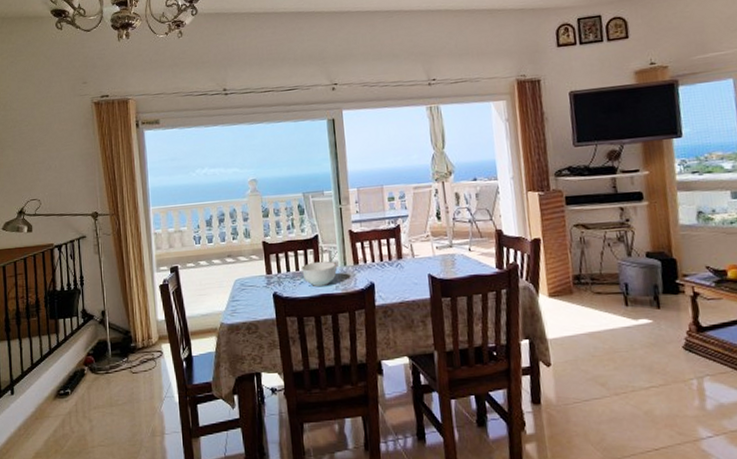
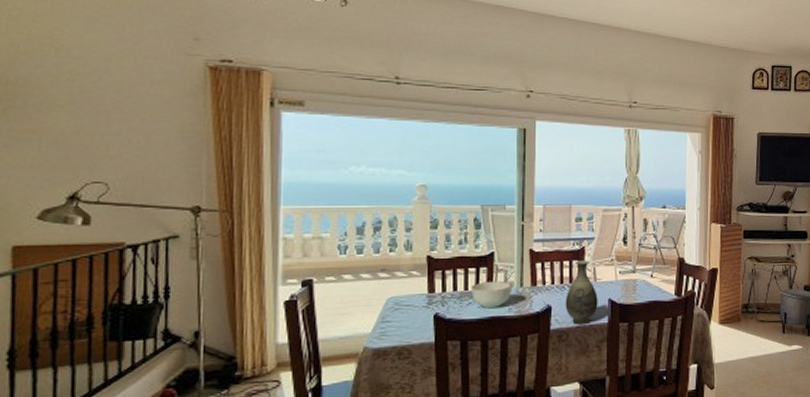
vase: none [386,238,419,301] -> present [565,260,598,325]

